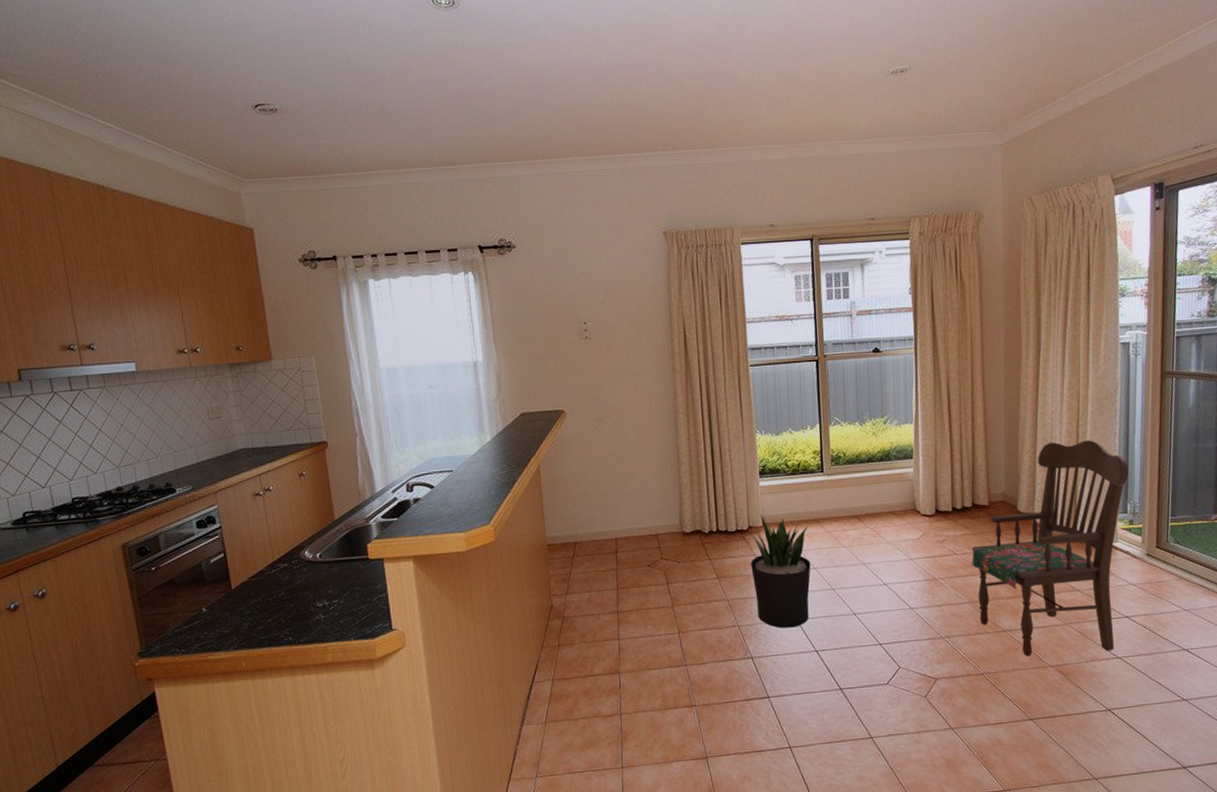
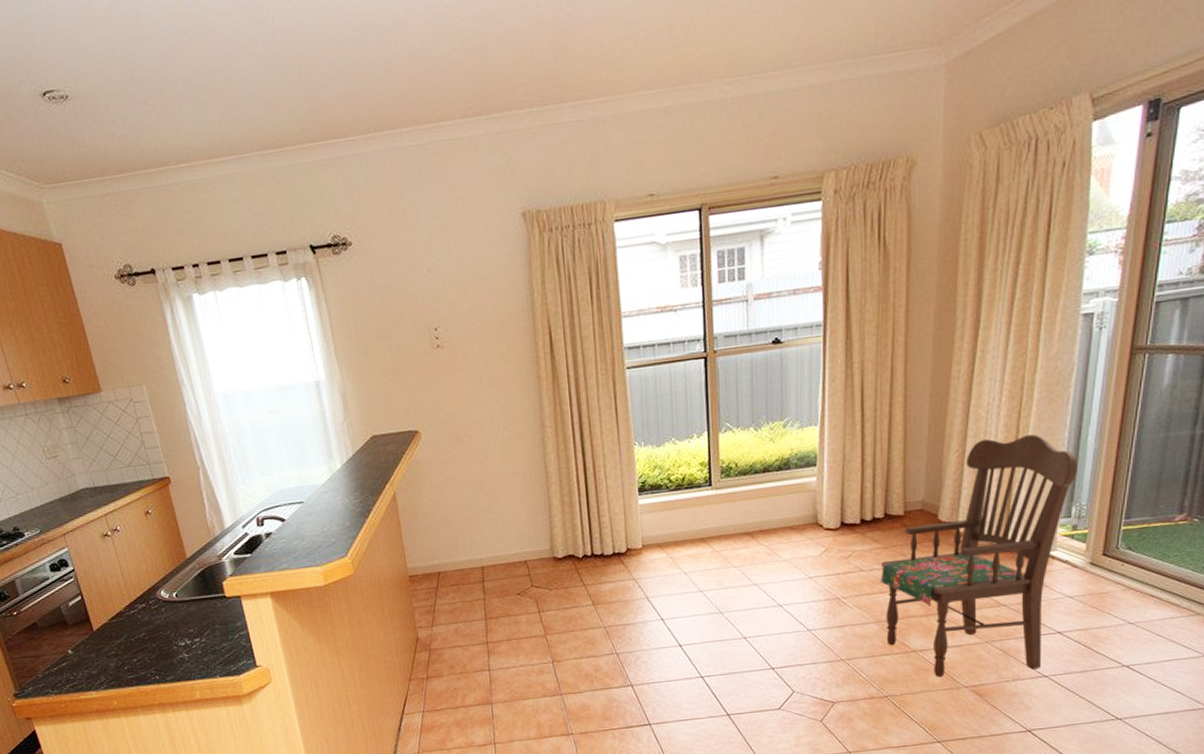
planter: present [750,514,811,628] -> none [629,535,697,655]

